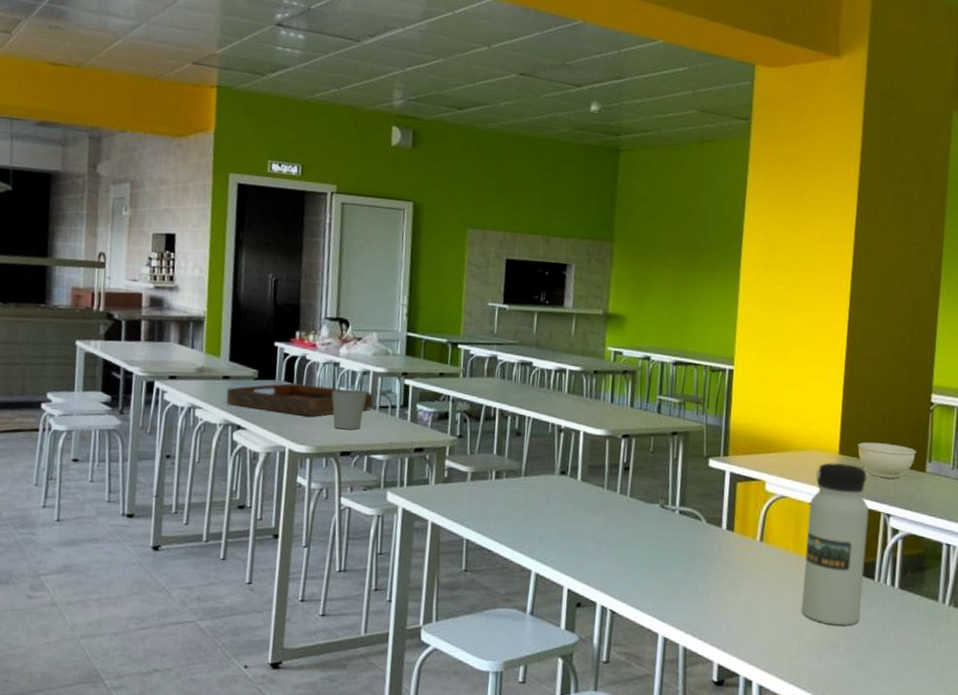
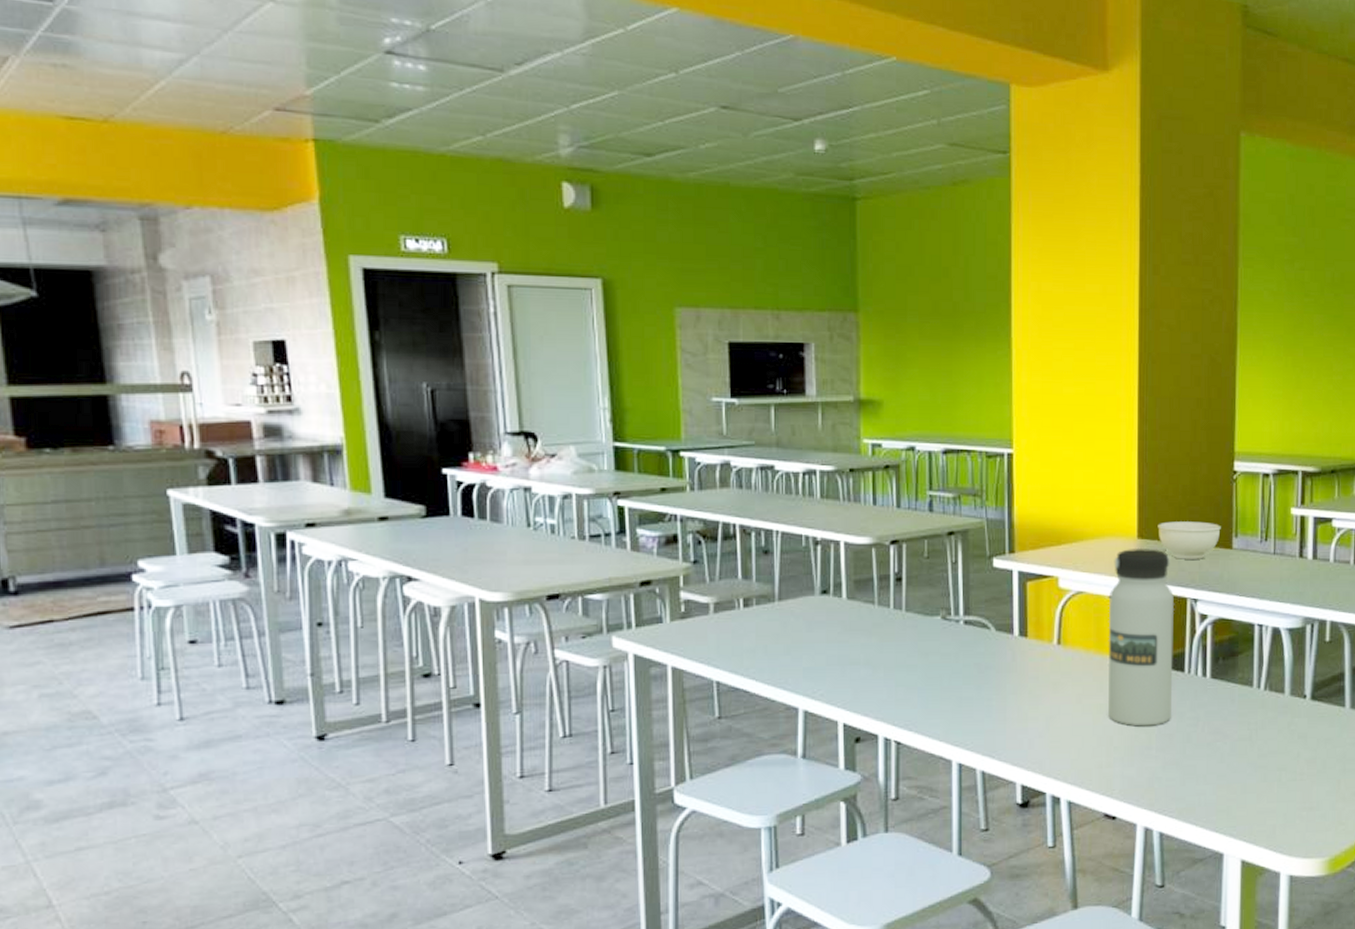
serving tray: present [226,383,374,417] -> none [387,517,580,557]
dixie cup: present [332,389,366,430] -> none [526,519,571,568]

